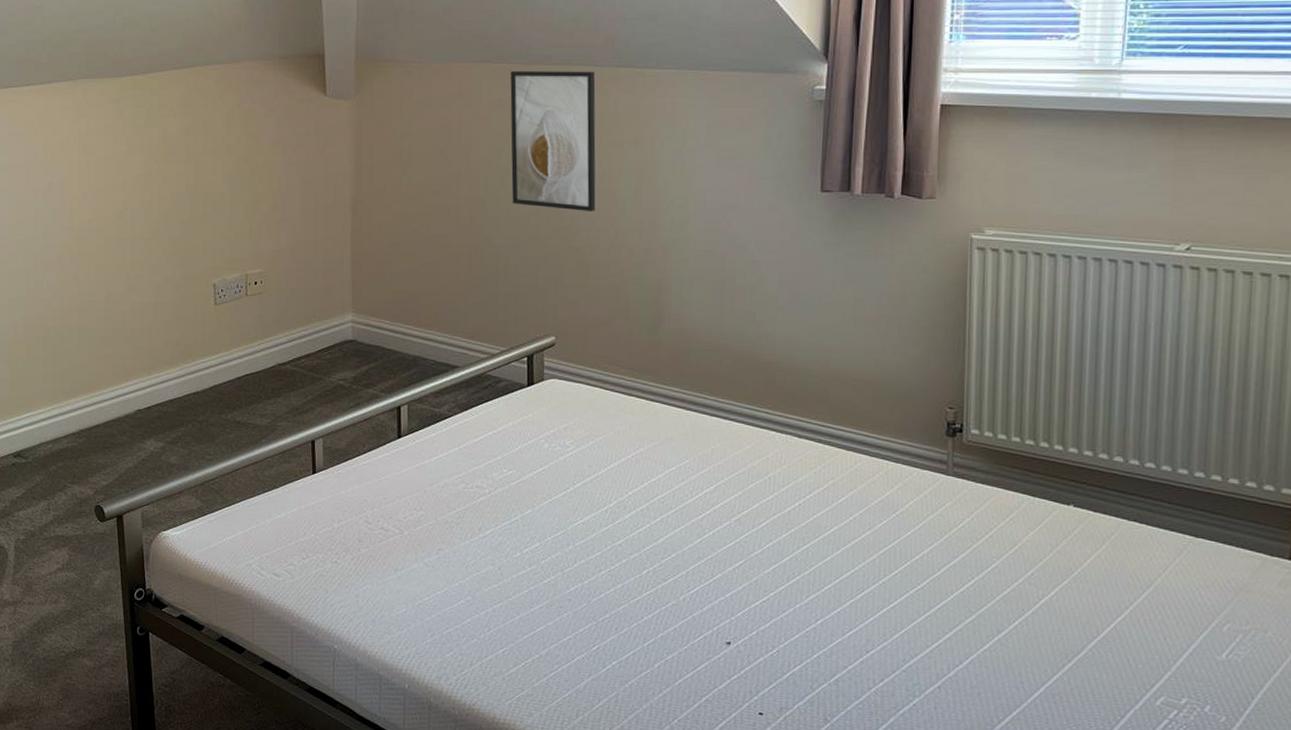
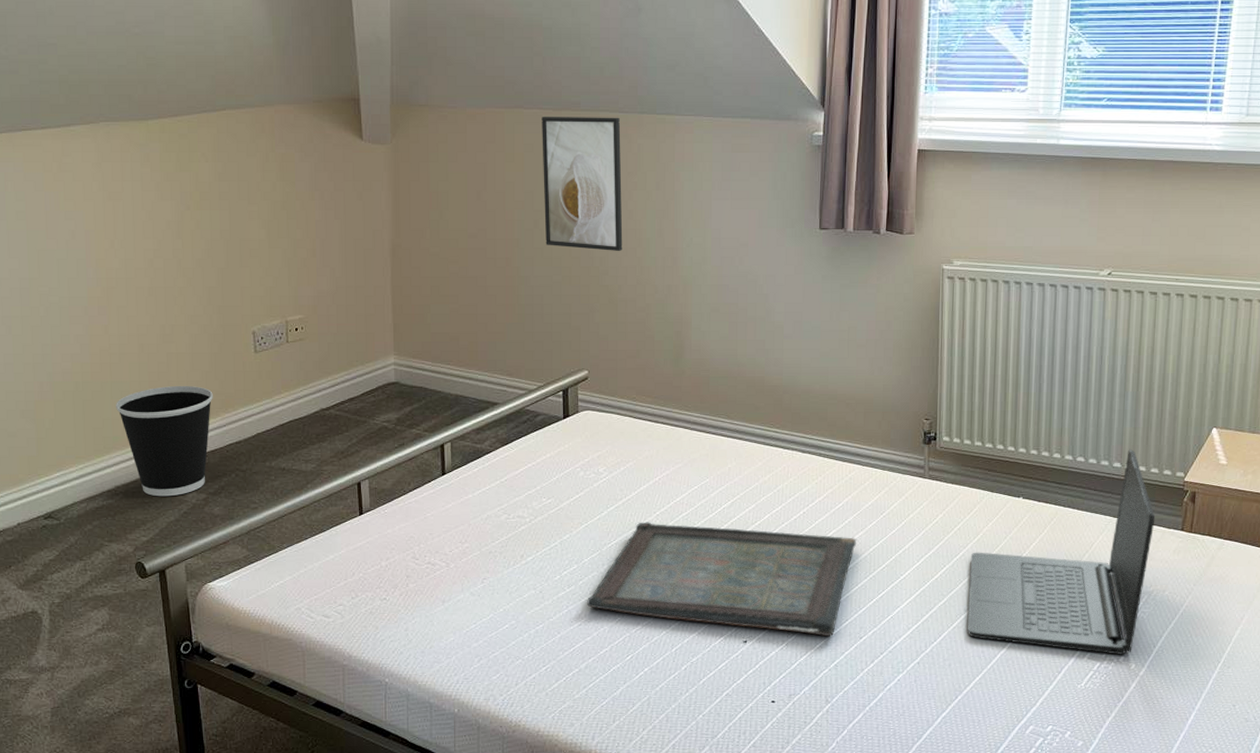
wastebasket: none [83,334,173,443] -> present [116,386,213,497]
serving tray: none [550,502,864,646] -> present [587,522,857,636]
laptop: none [1001,456,1253,704] -> present [967,448,1155,655]

